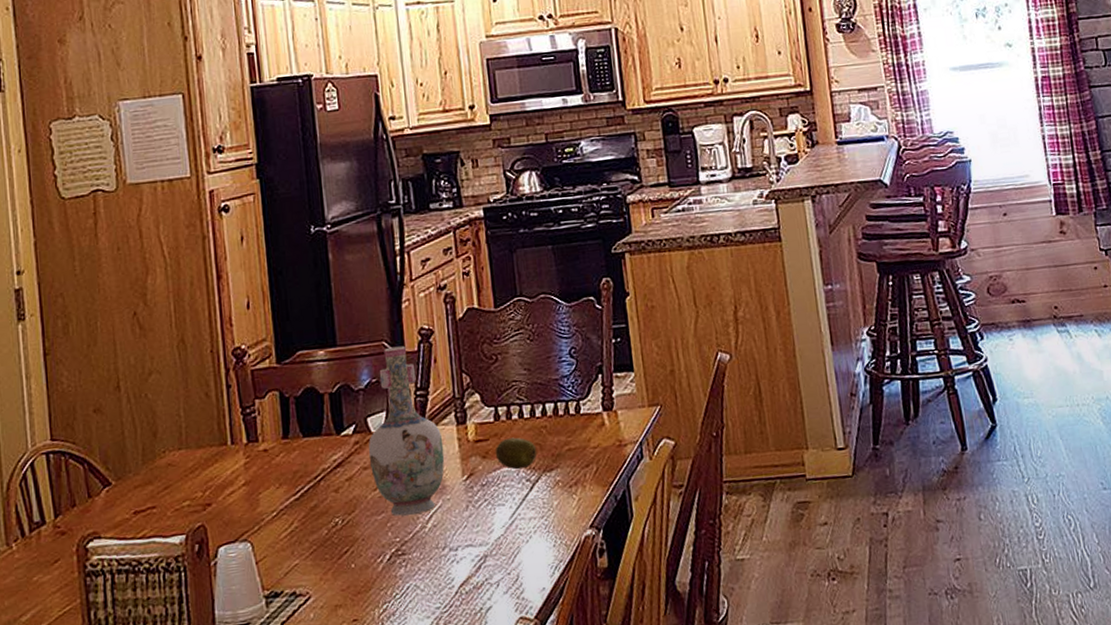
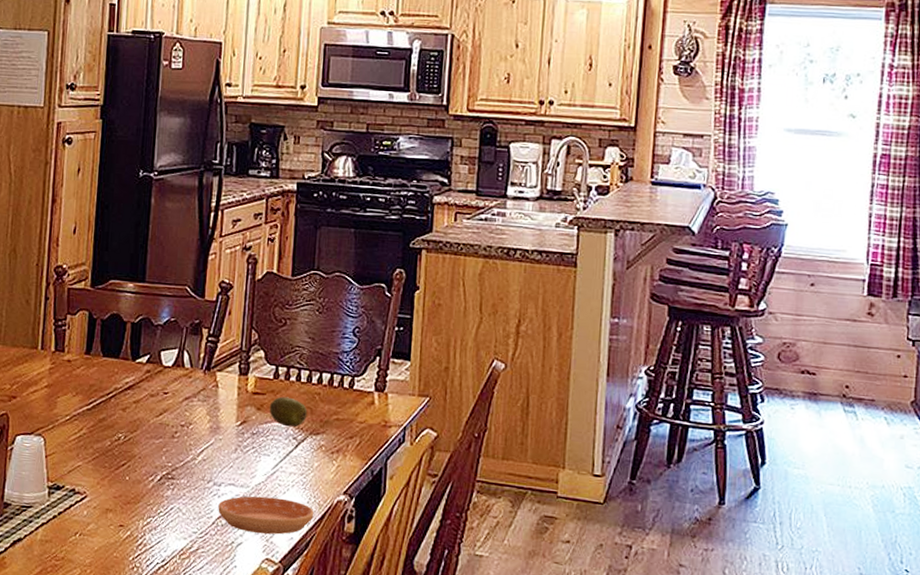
vase: present [368,345,445,516] -> none [156,292,225,447]
saucer: none [458,547,563,594] -> present [218,496,314,535]

